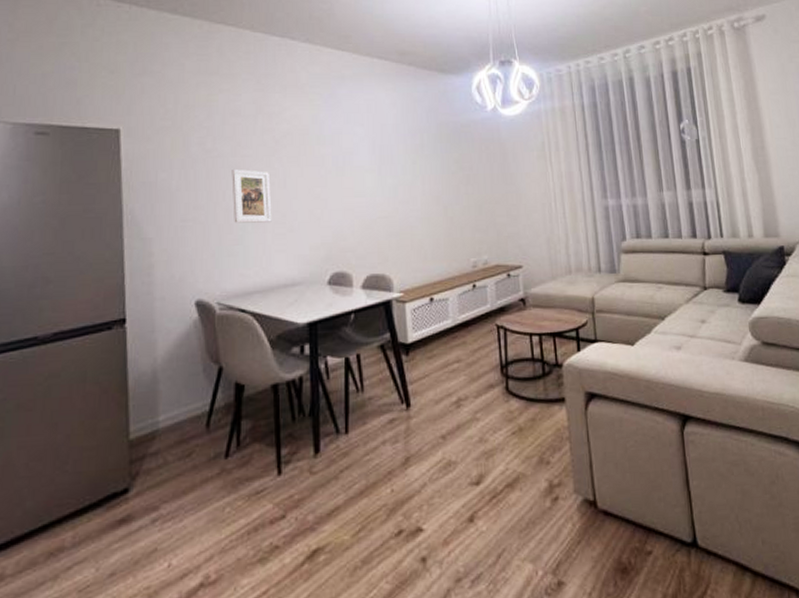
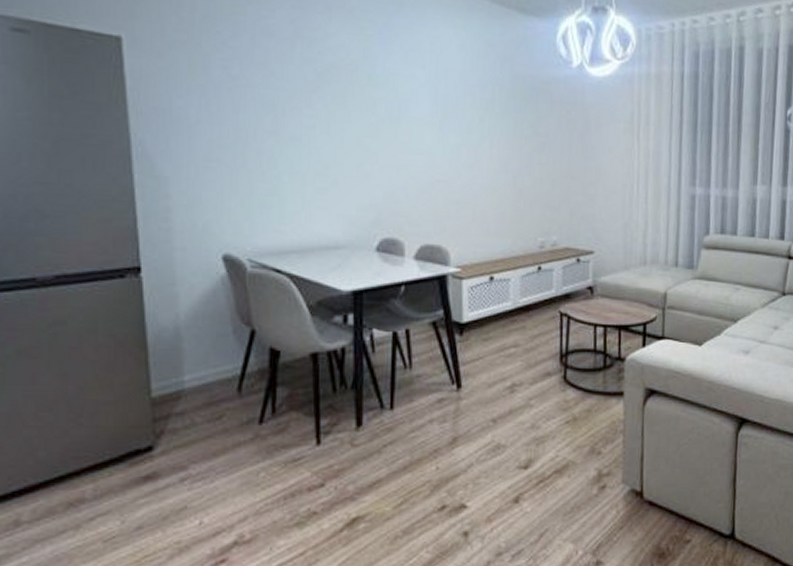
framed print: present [232,169,272,223] -> none [264,105,313,173]

